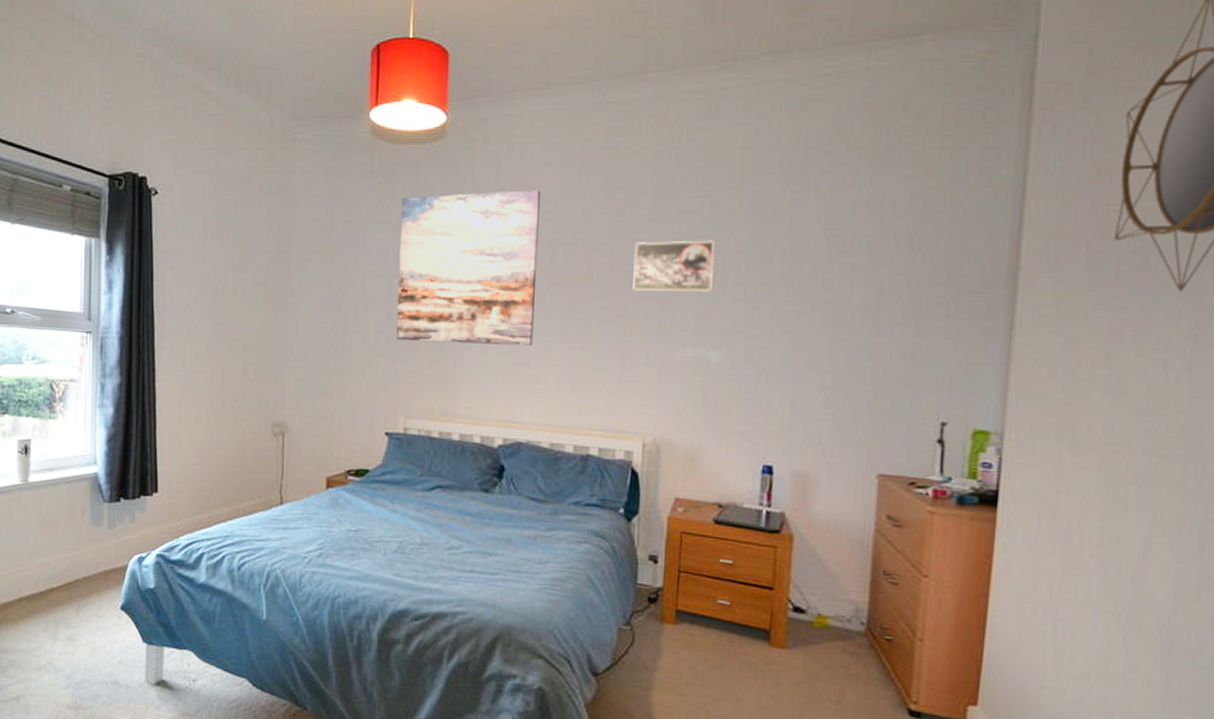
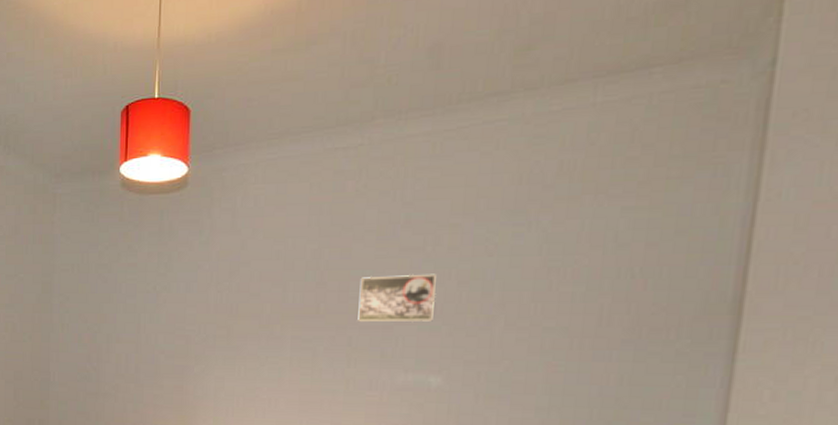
wall art: present [396,190,540,347] -> none [143,232,273,373]

